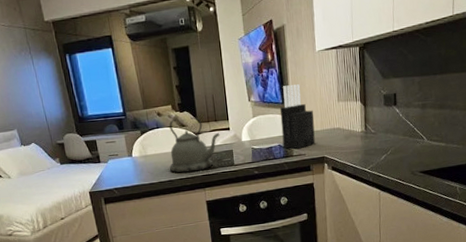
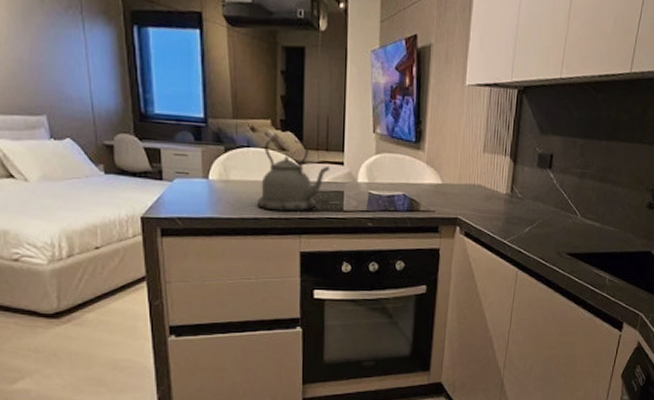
knife block: present [280,84,315,149] -> none [408,121,453,204]

